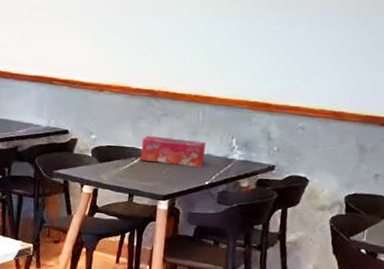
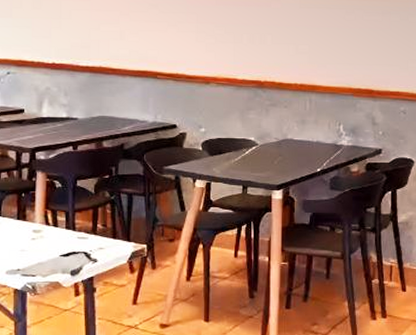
tissue box: present [140,135,207,167] -> none [251,126,315,155]

